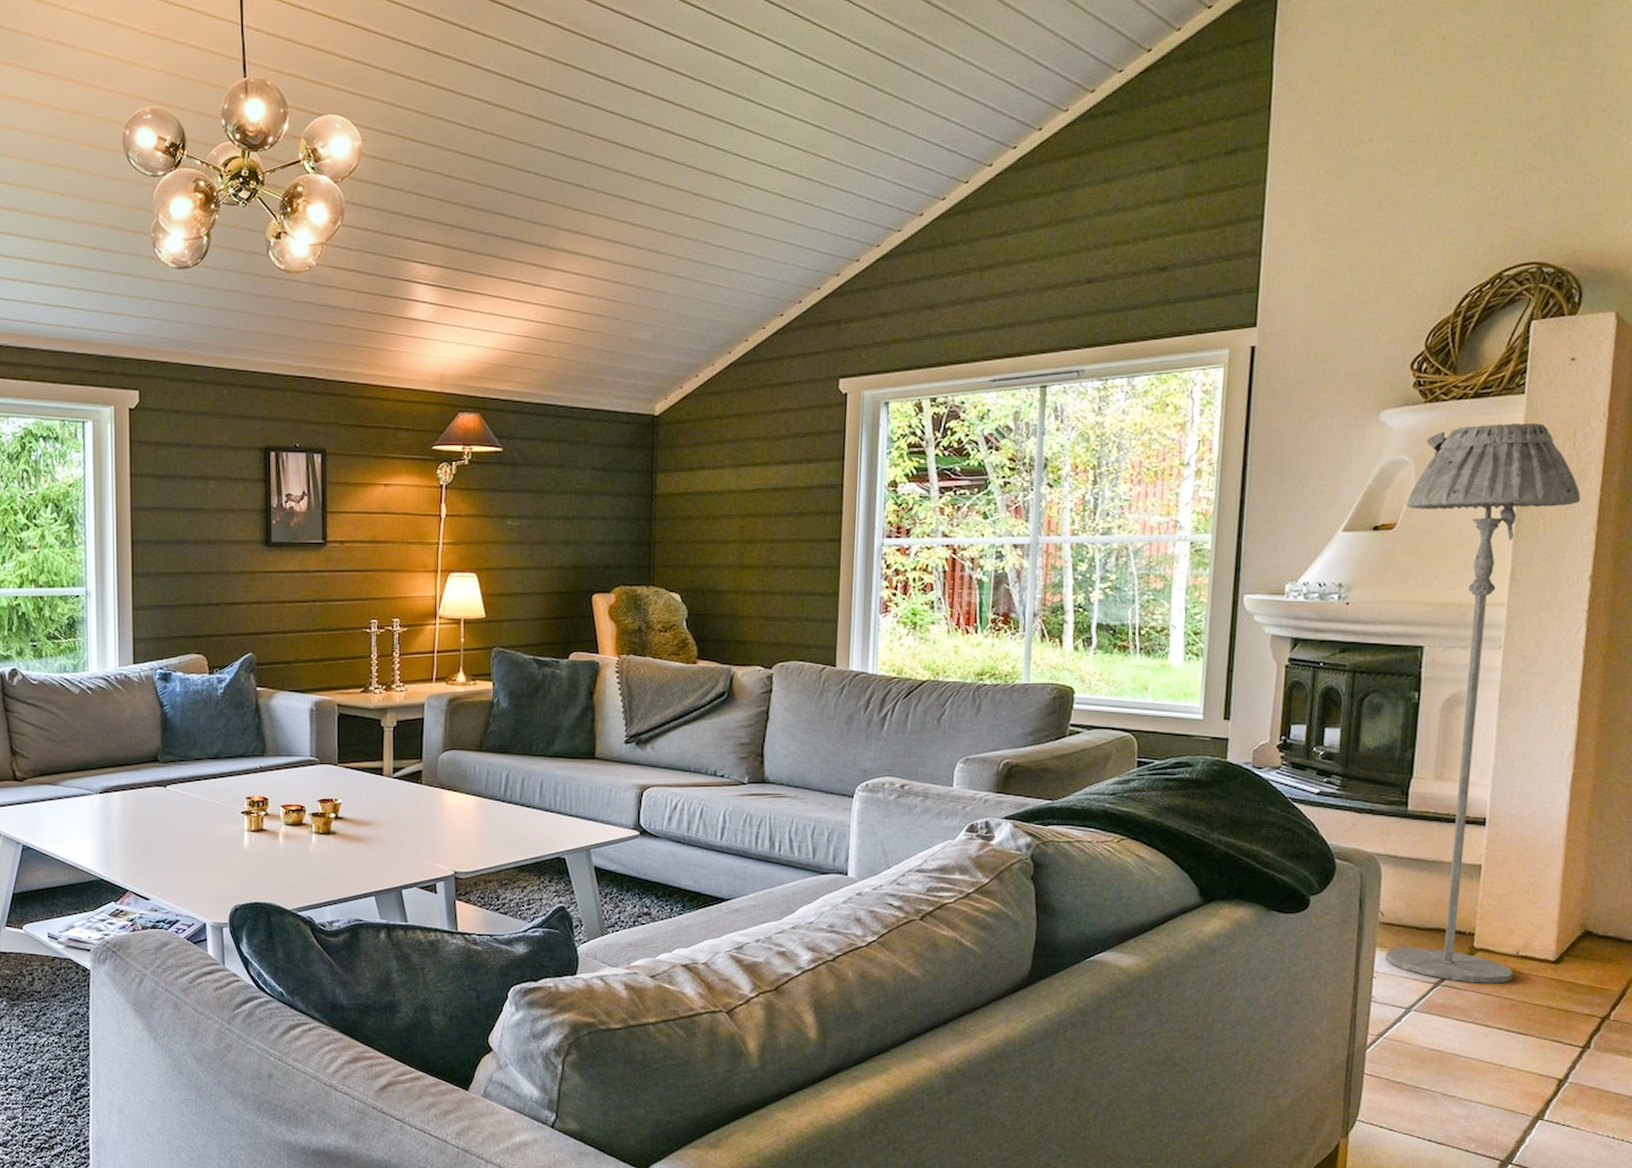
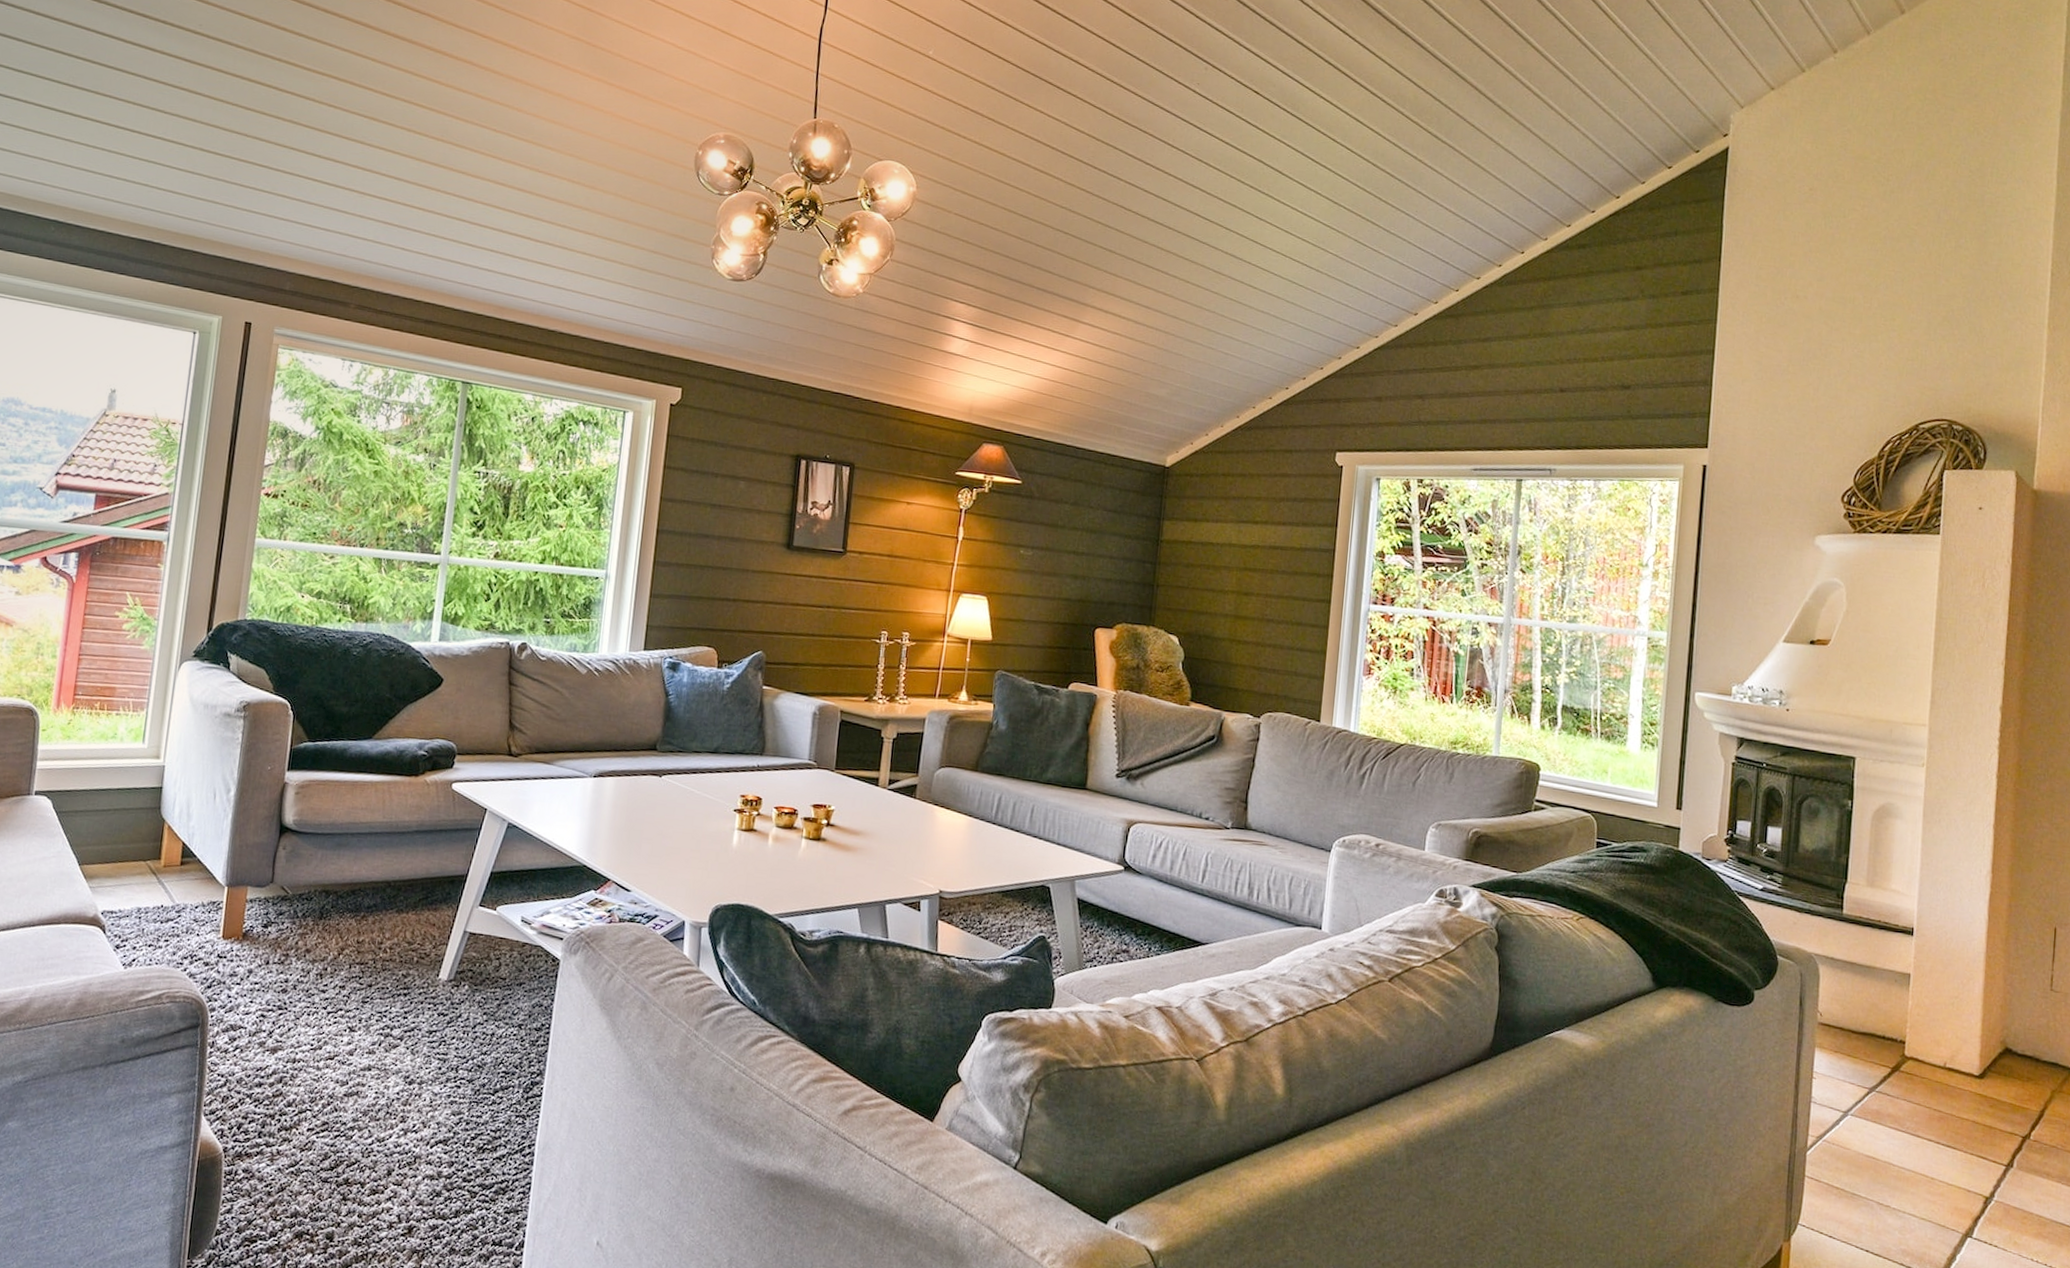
floor lamp: present [1385,422,1581,984] -> none [1823,558,1991,1094]

